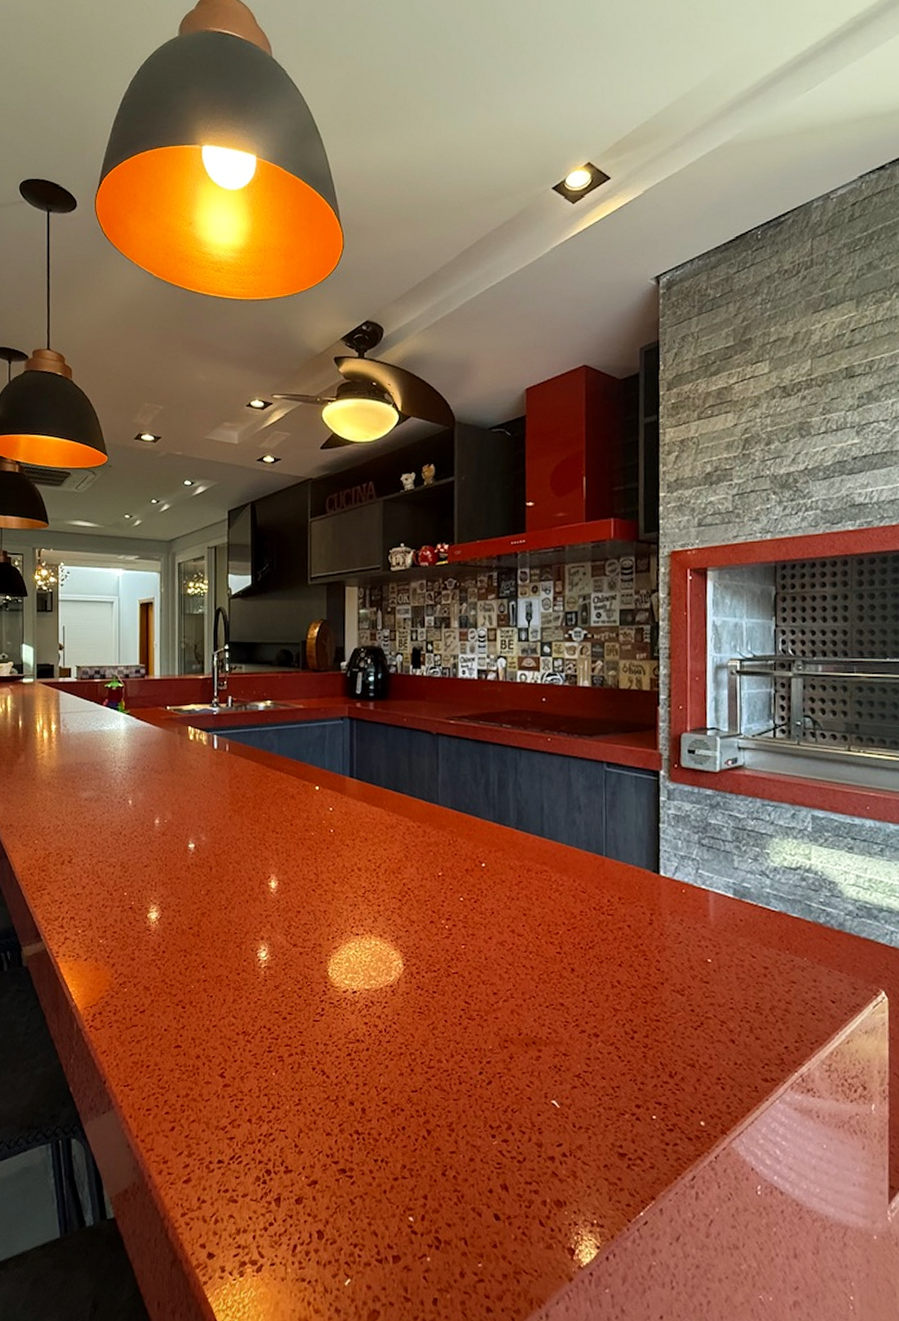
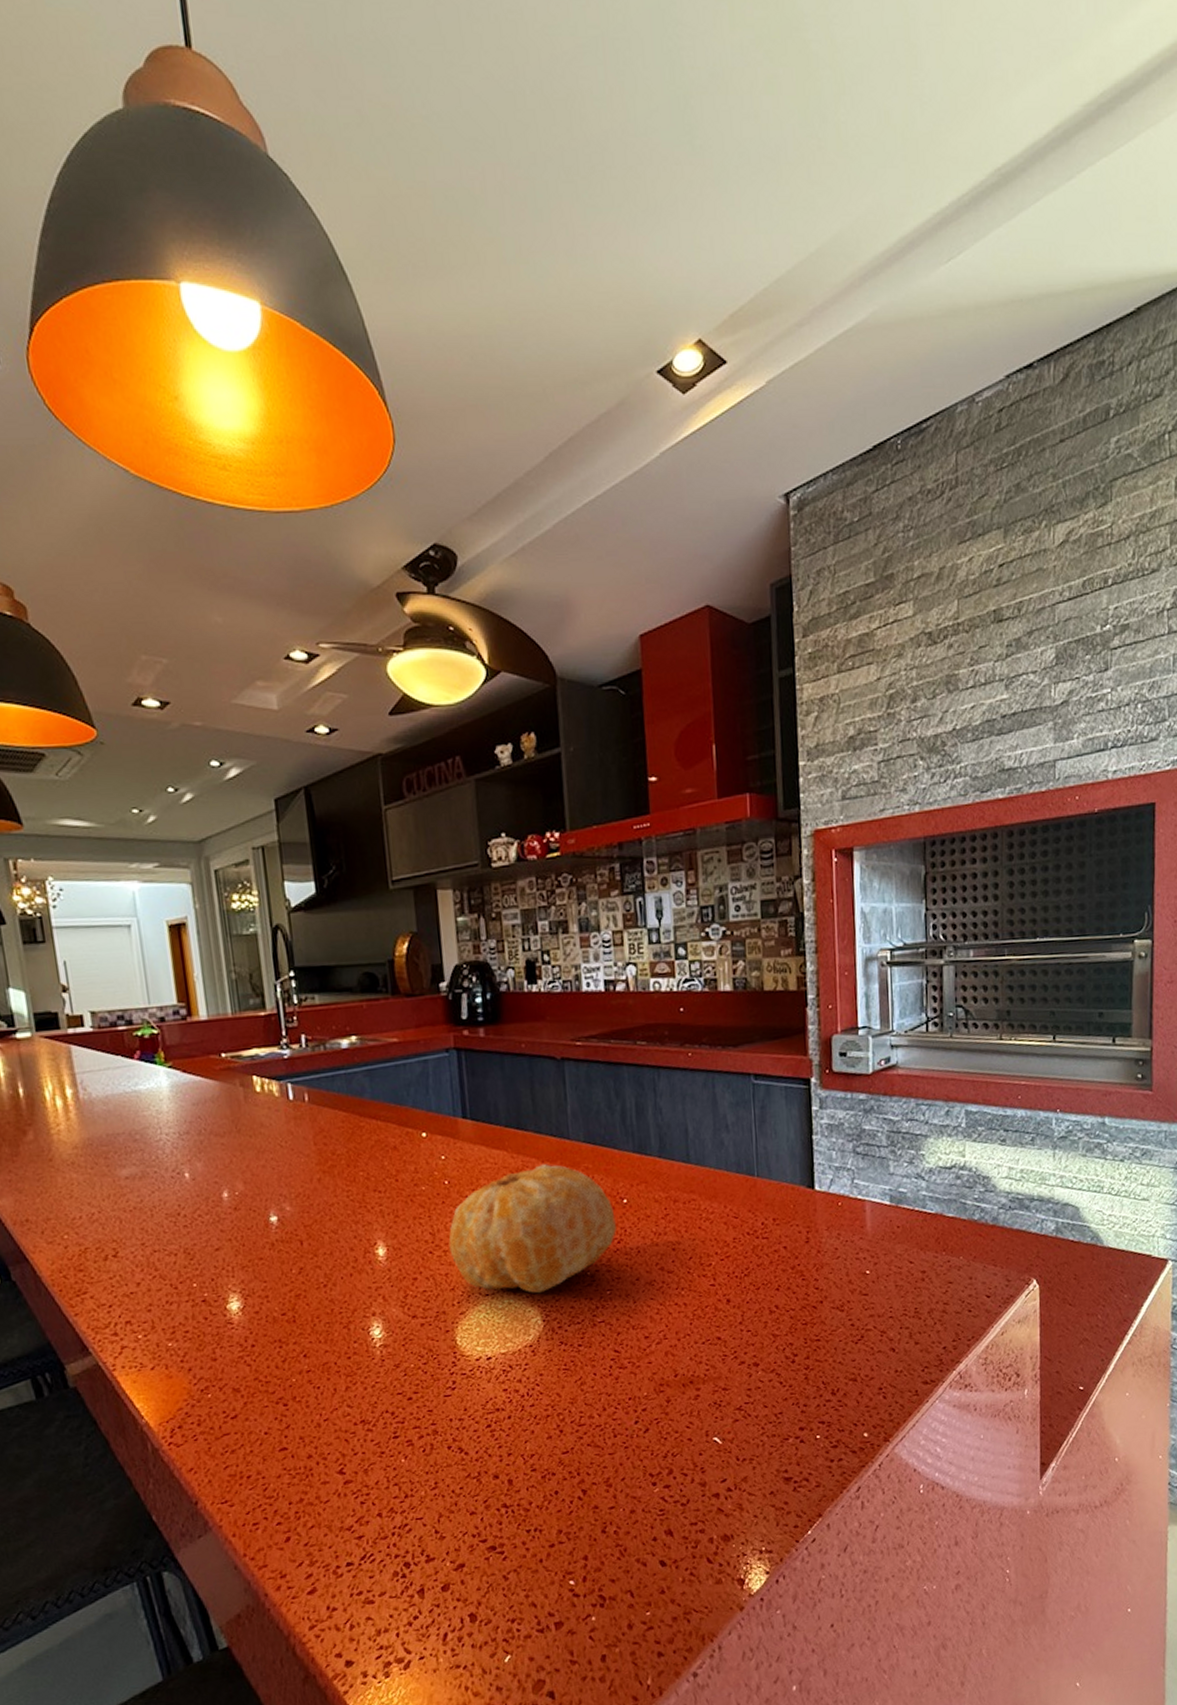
fruit: none [329,824,474,940] -> present [448,1164,616,1294]

